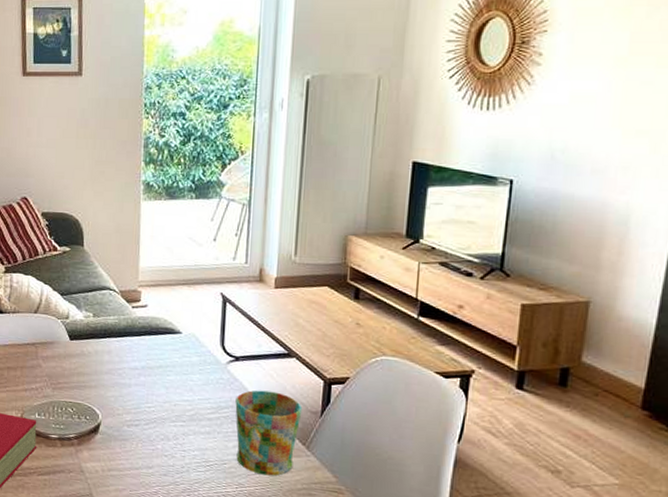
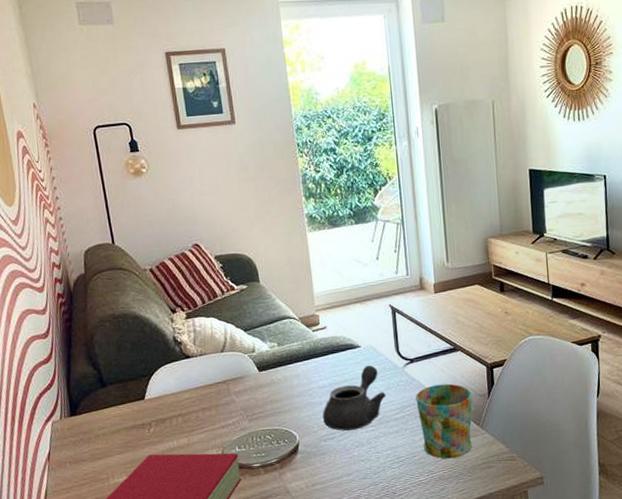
teapot: none [129,355,202,422] -> present [322,365,386,431]

